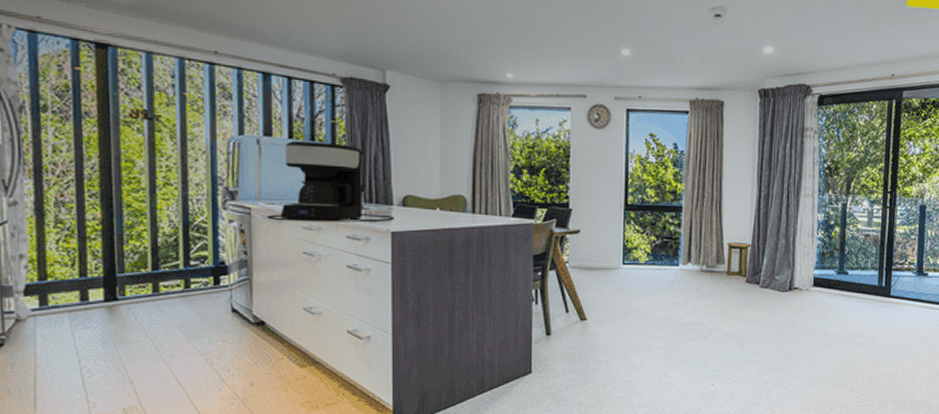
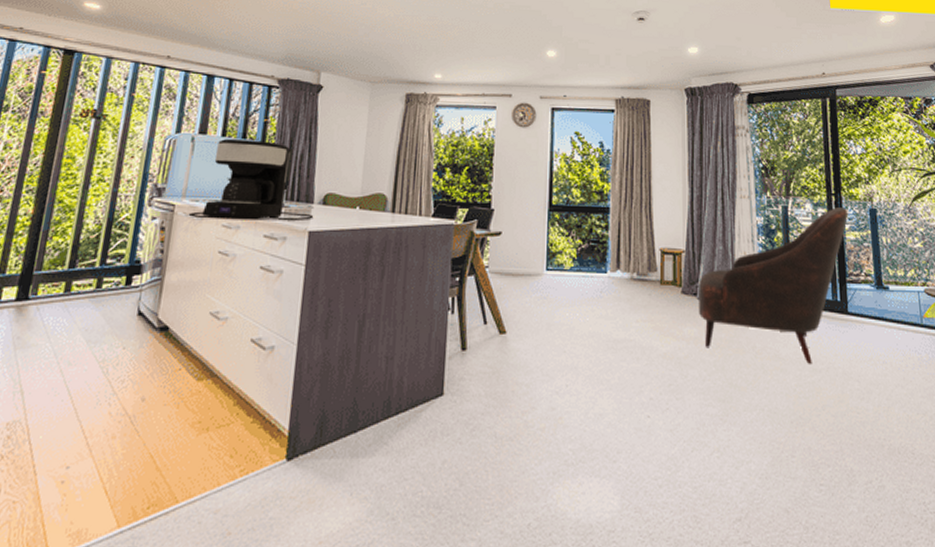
armchair: none [759,204,901,339] -> present [698,207,849,364]

